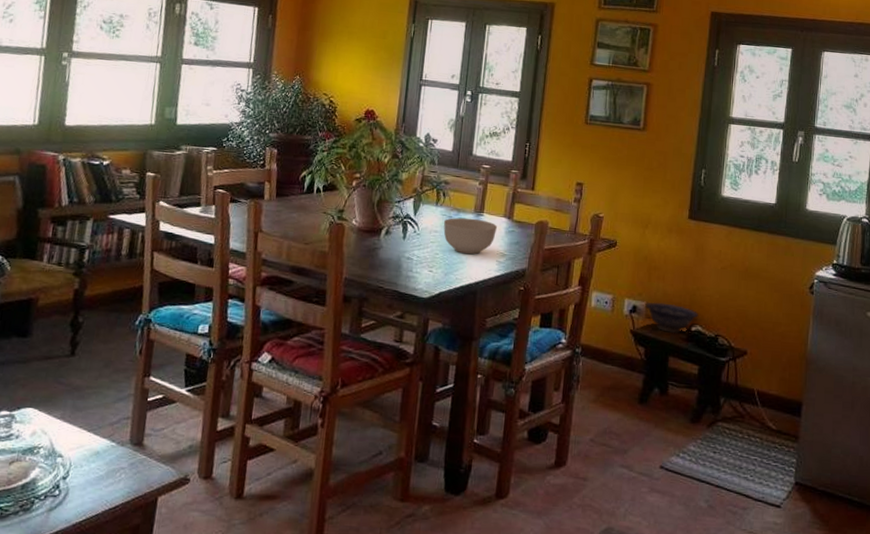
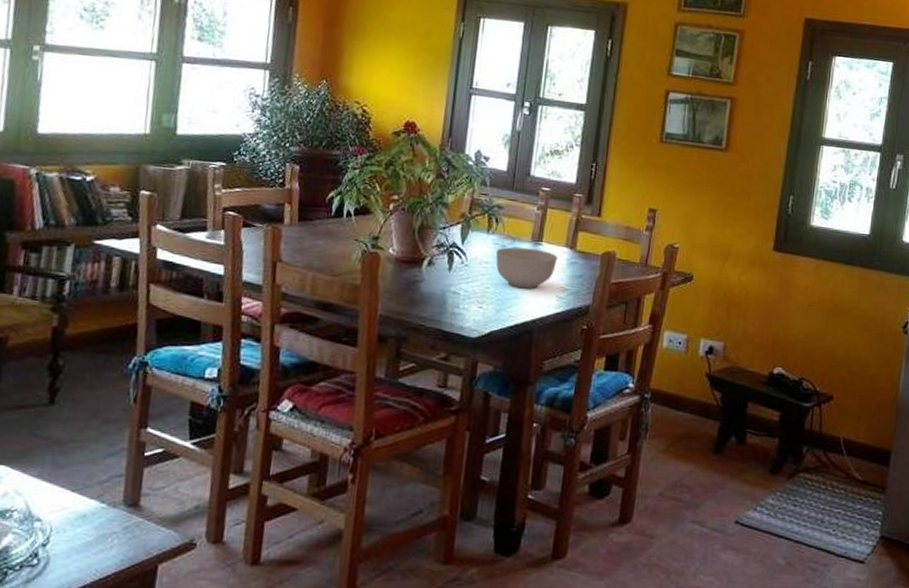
decorative bowl: present [645,302,698,334] -> none [723,342,781,378]

